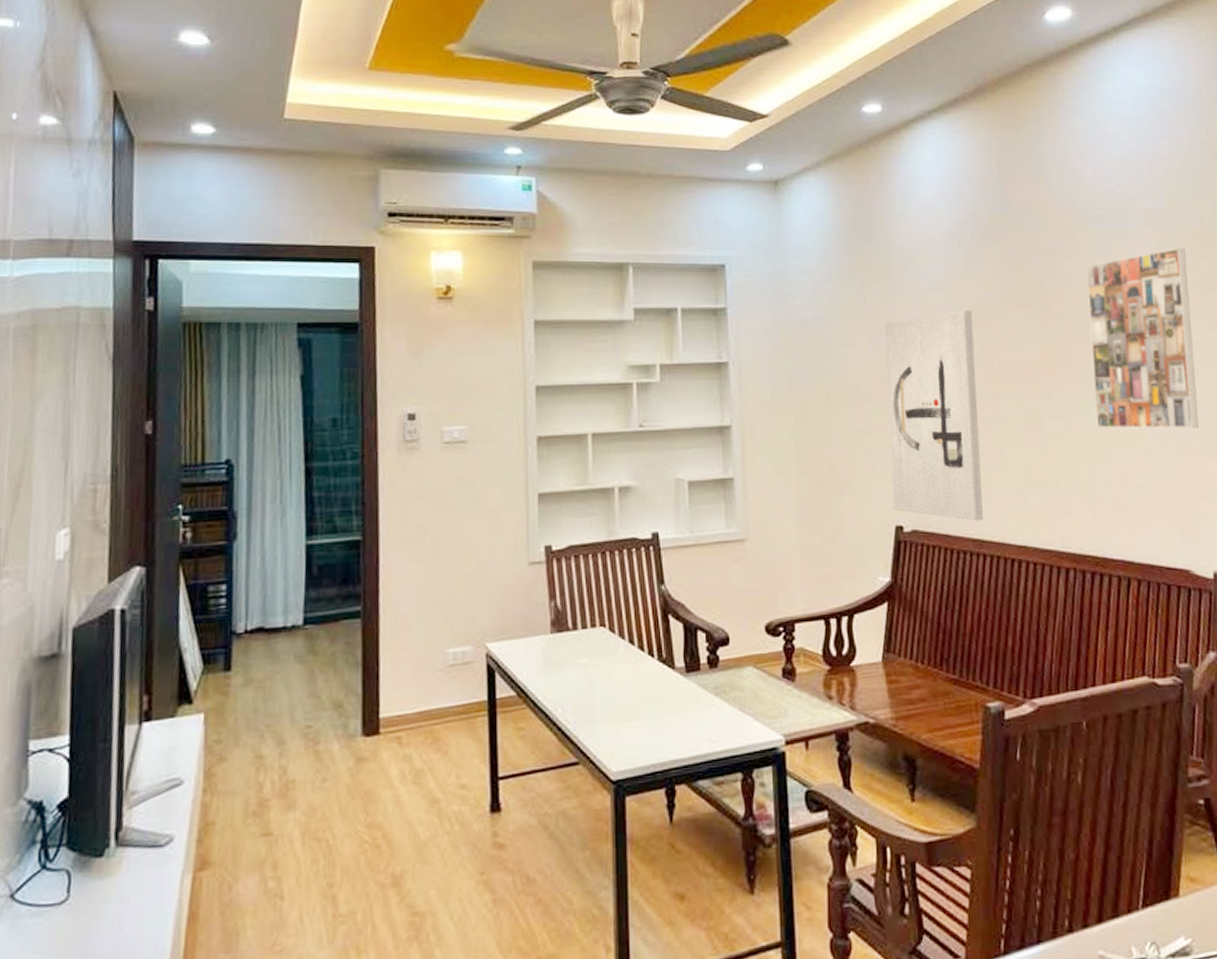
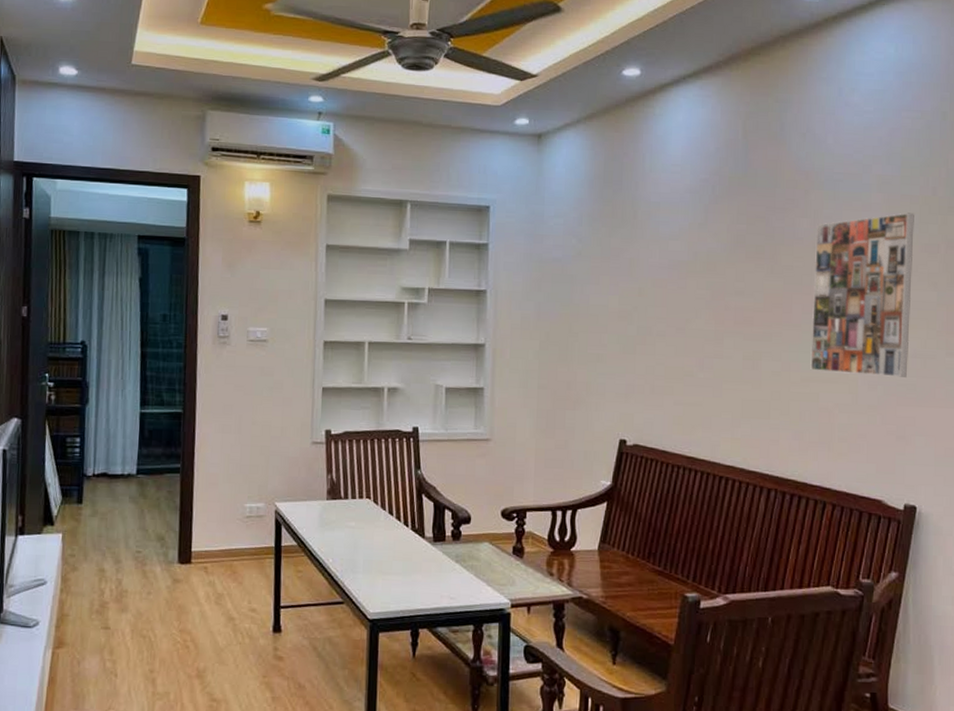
wall art: present [884,309,984,522] -> none [619,257,706,442]

